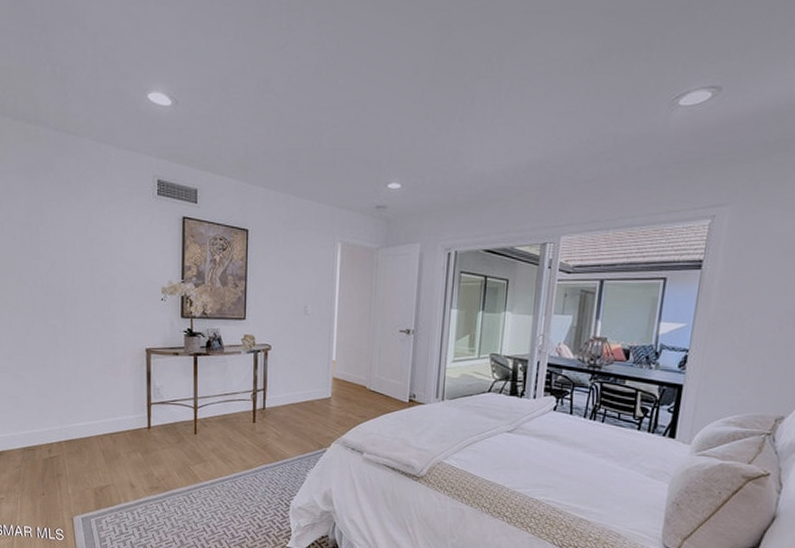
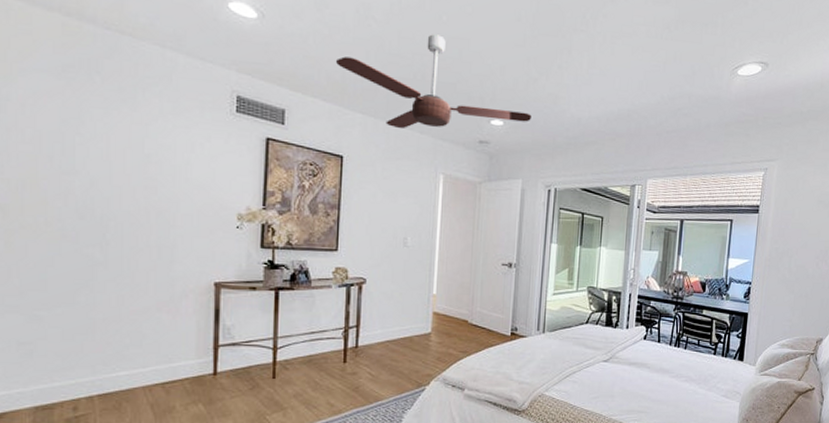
ceiling fan: none [239,100,430,200] -> present [335,34,532,129]

